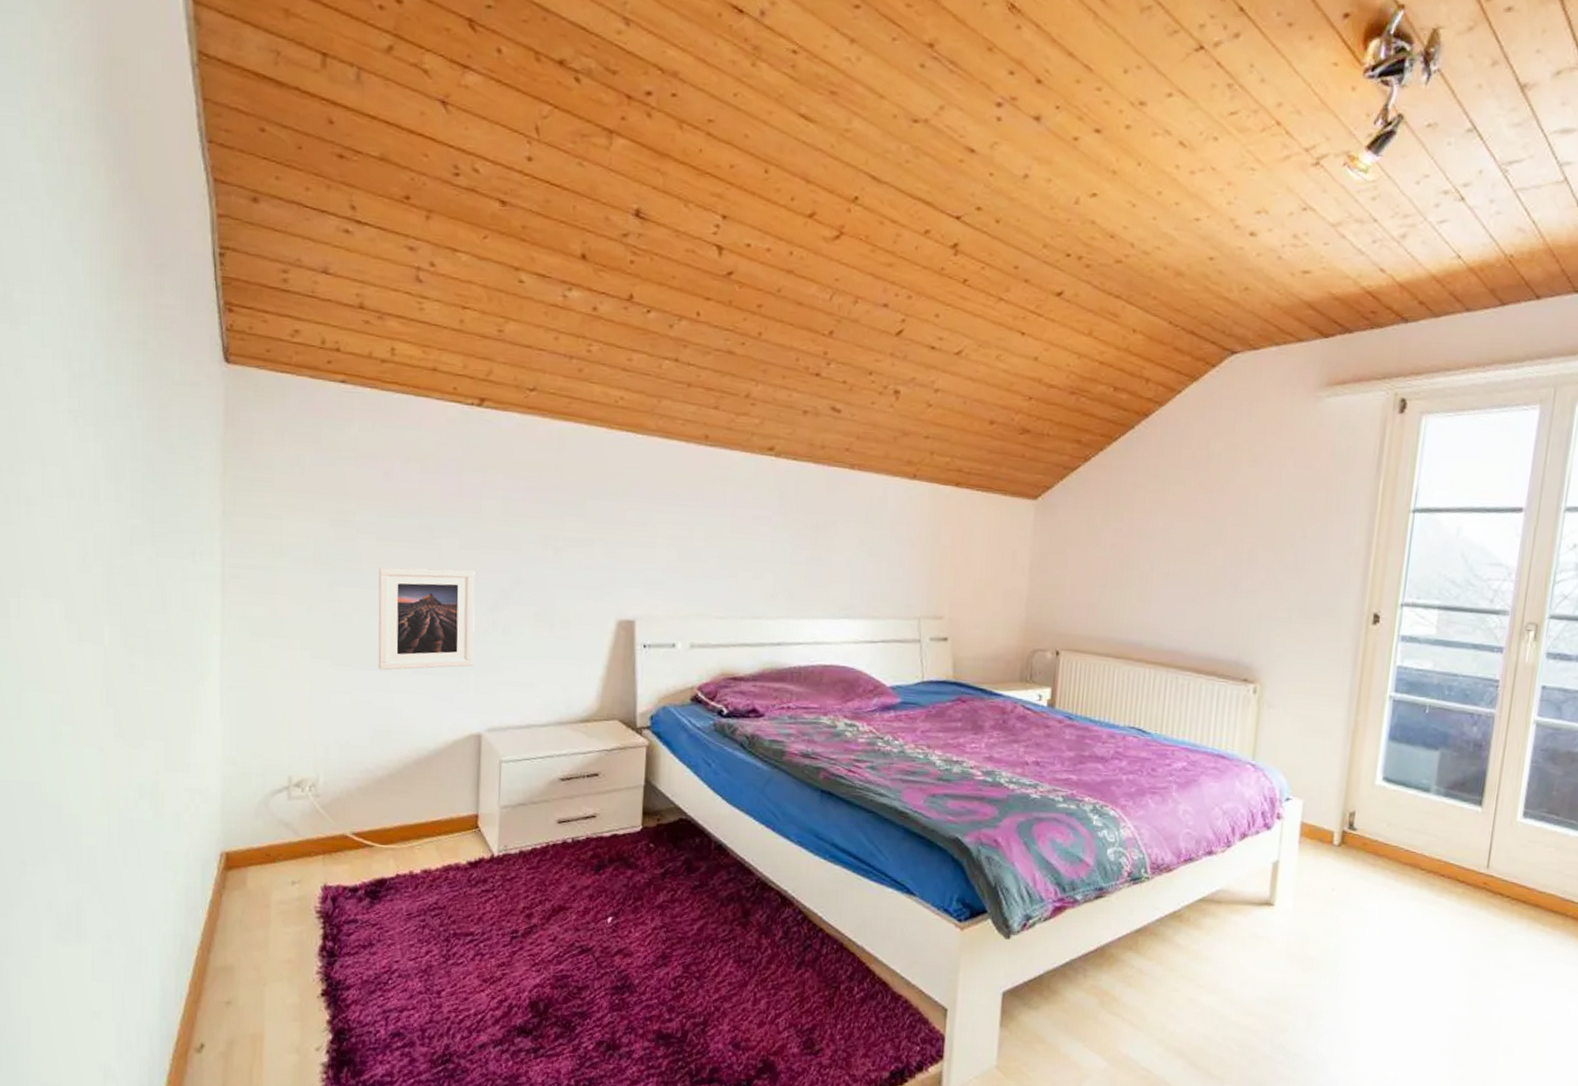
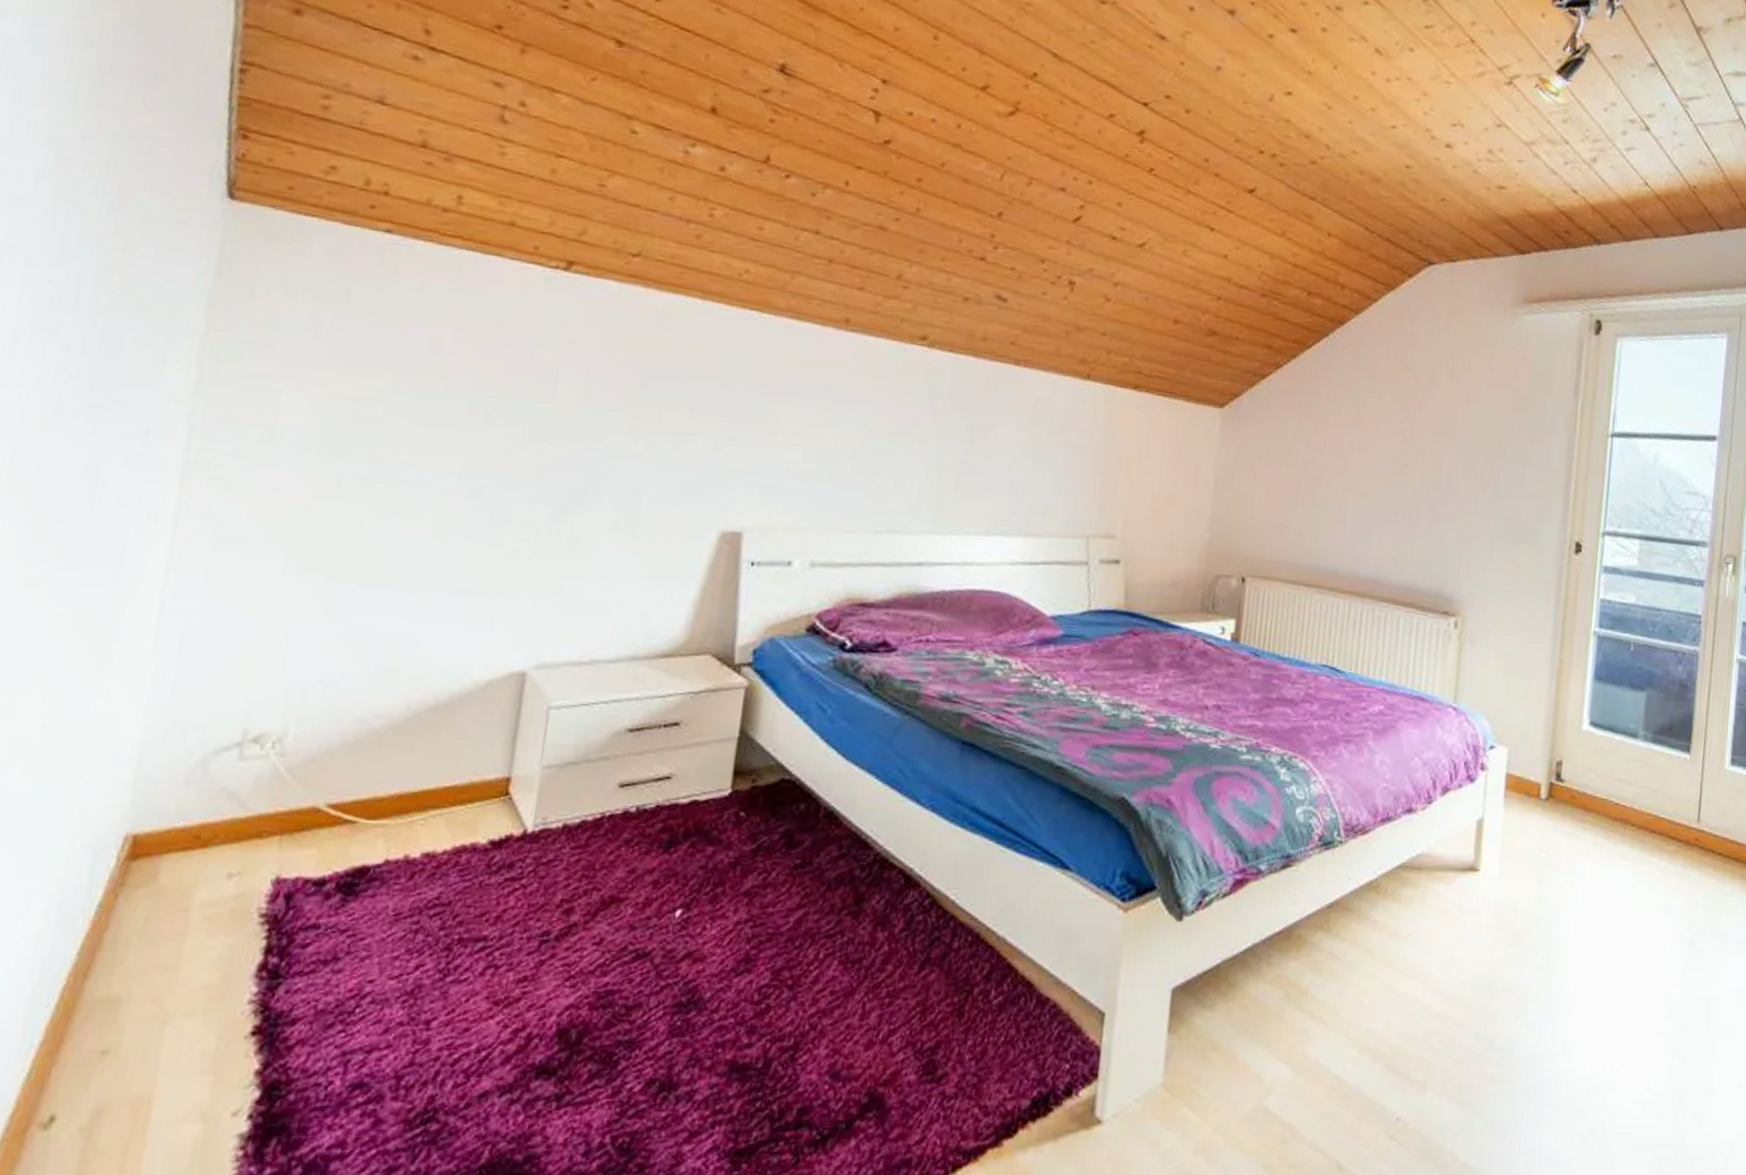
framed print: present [378,567,475,671] -> none [392,459,540,589]

